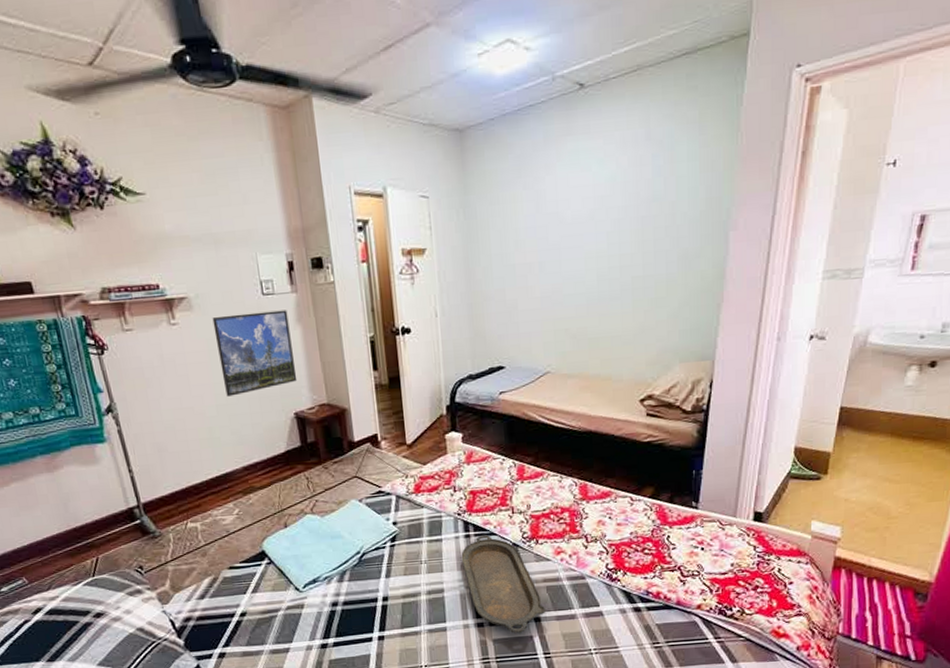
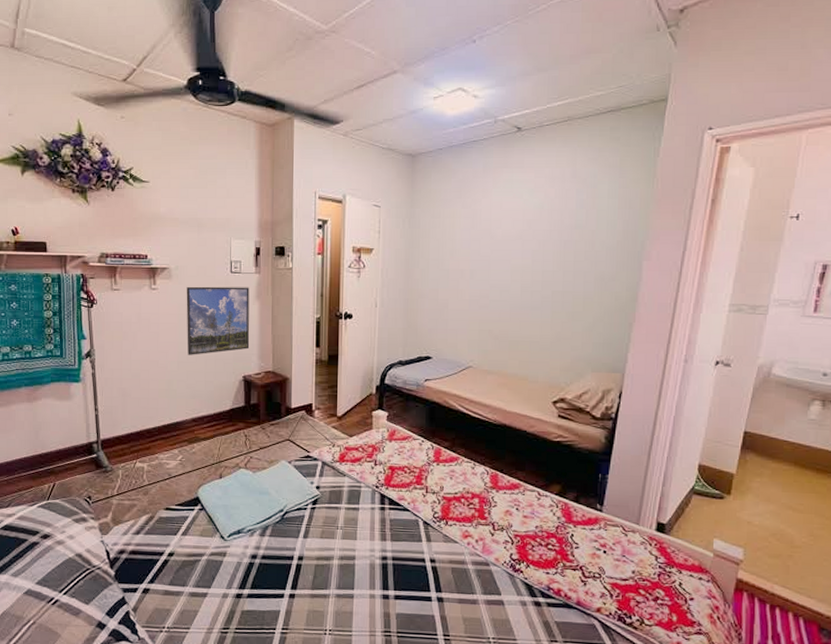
serving tray: present [461,535,546,633] -> none [374,510,450,611]

